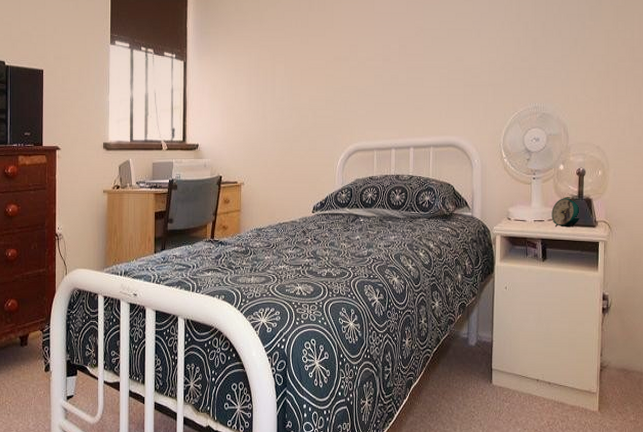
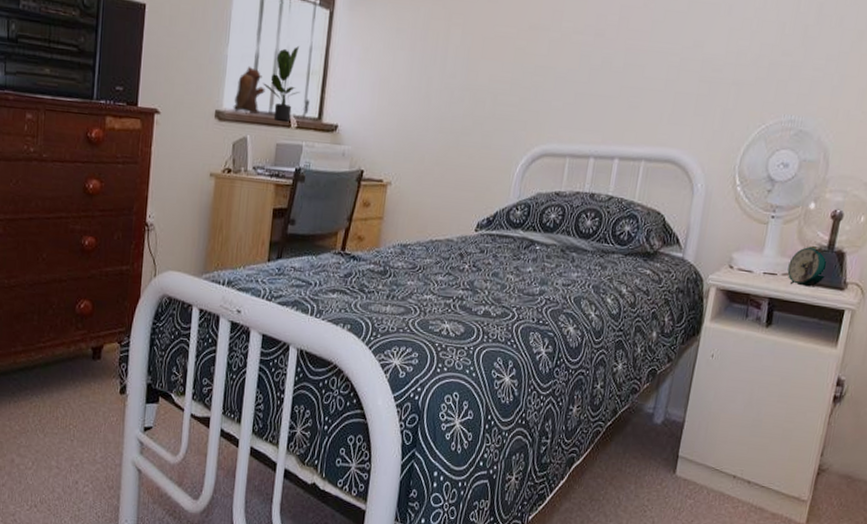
plush toy: none [117,107,140,142] -> present [233,66,265,114]
potted plant: none [138,89,167,146] -> present [263,45,300,123]

